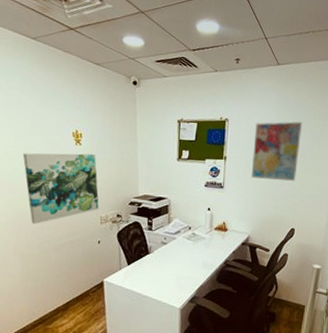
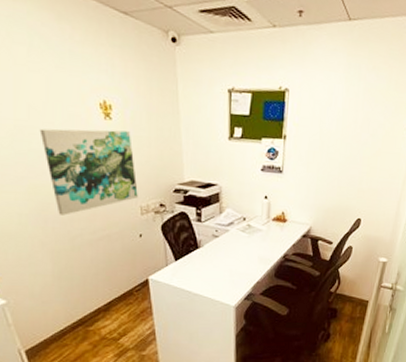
wall art: present [251,121,303,181] -> none [314,93,375,165]

